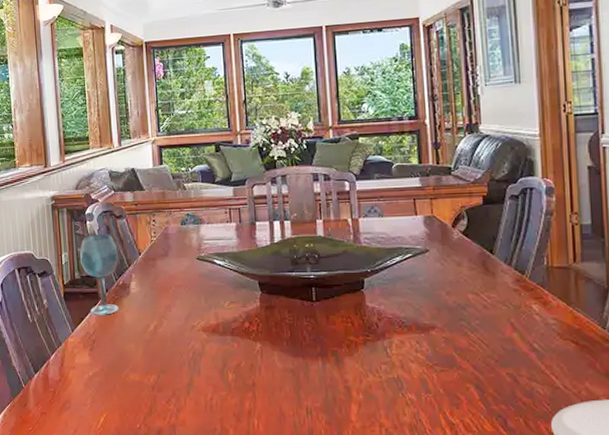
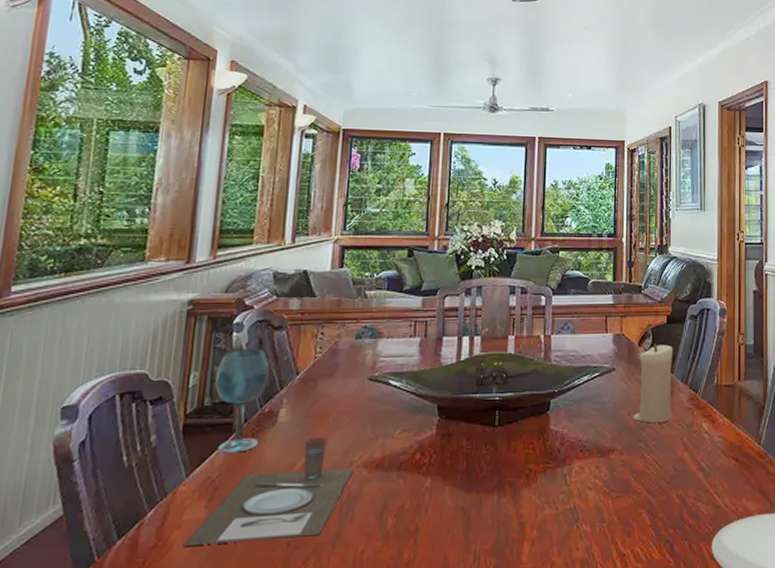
place setting: none [78,306,195,383] -> present [183,437,354,546]
candle: none [452,225,495,304] -> present [632,343,674,424]

